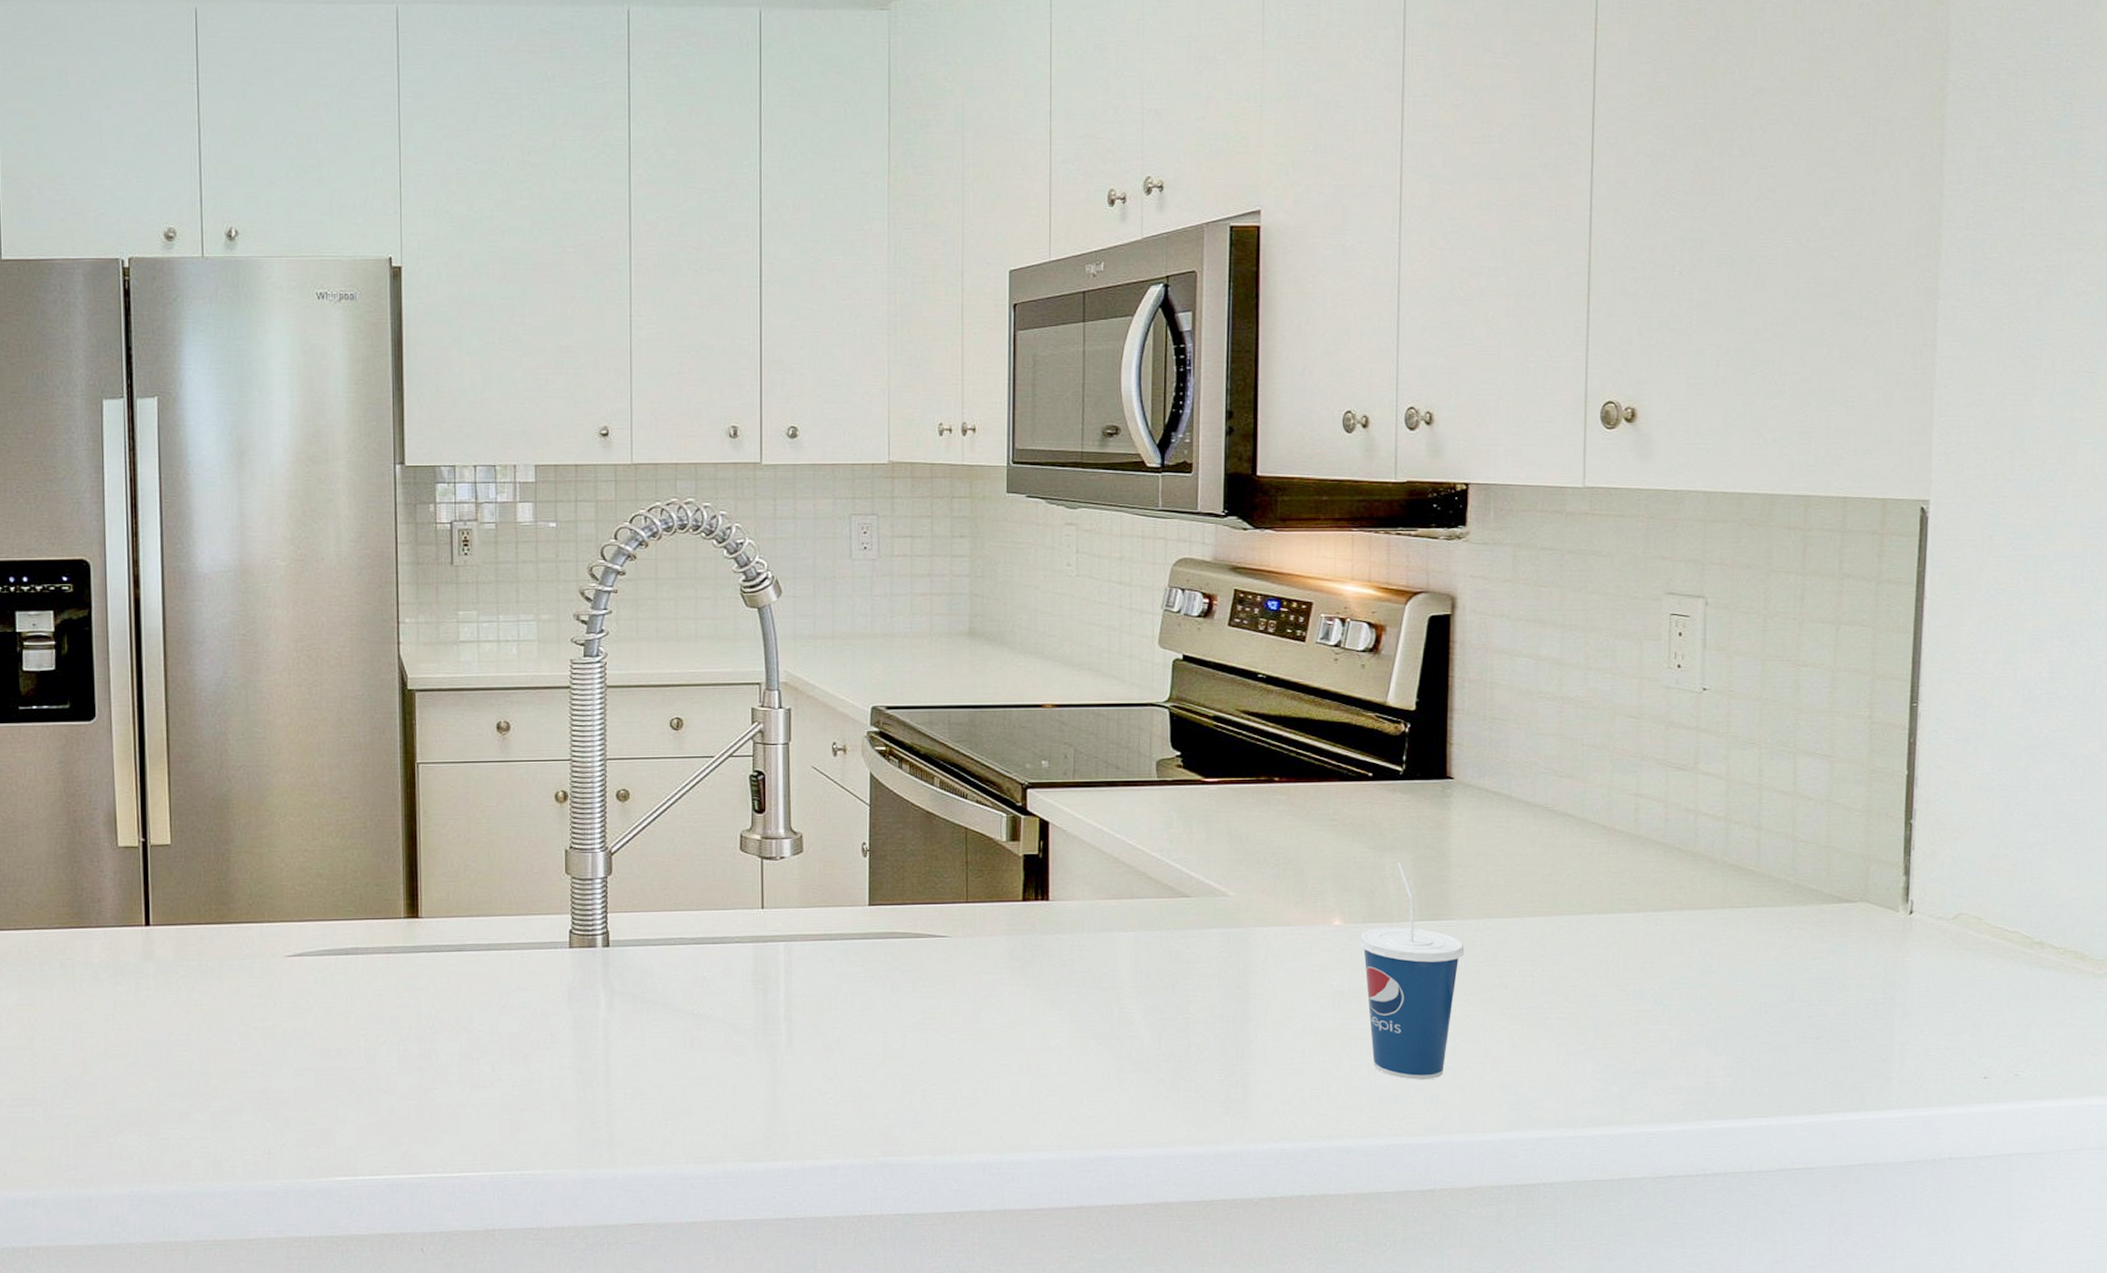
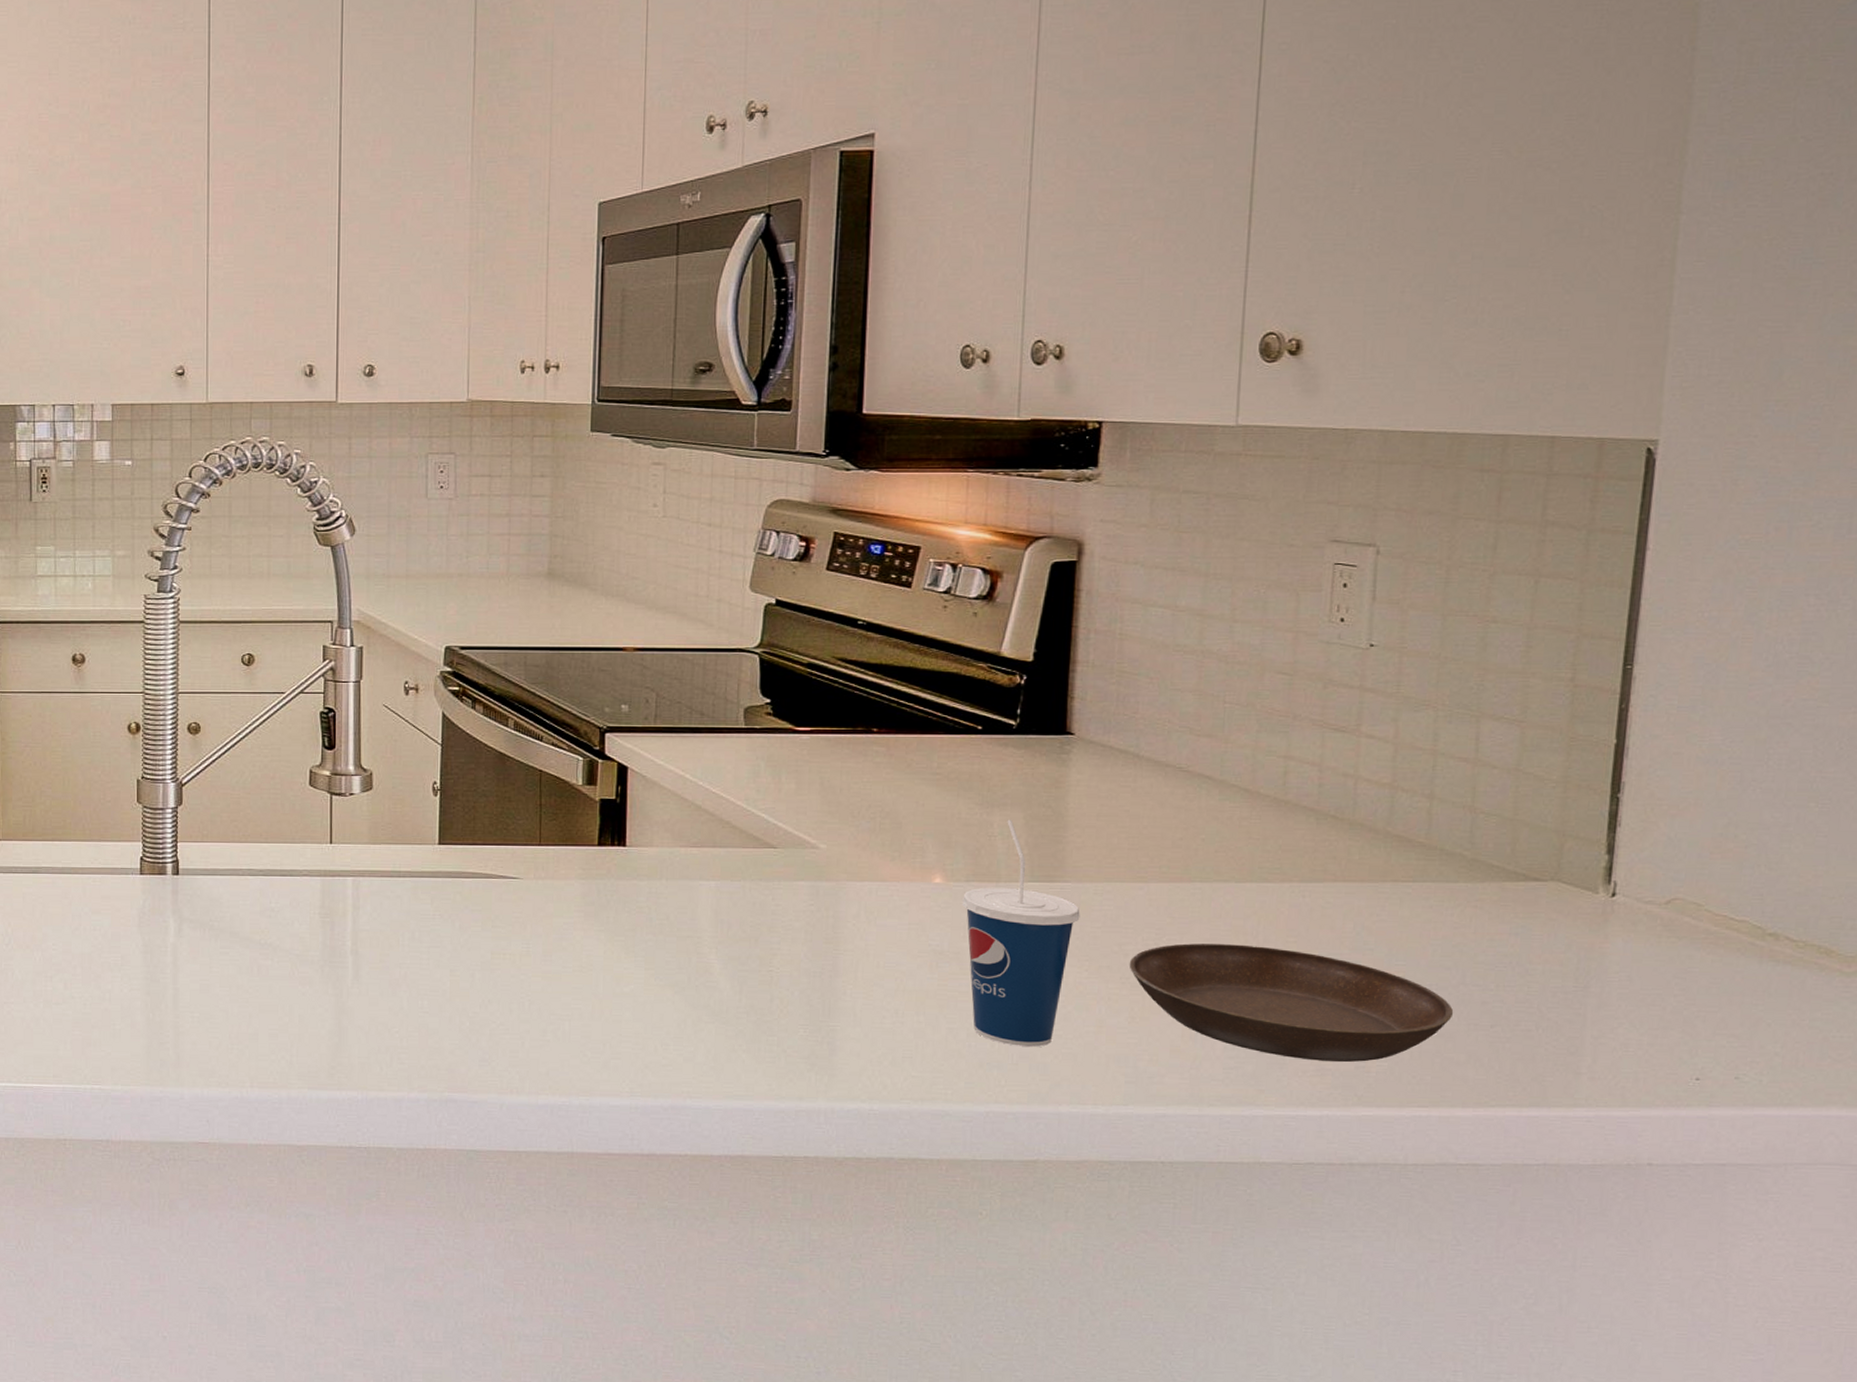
saucer: none [1508,972,1786,1079] -> present [1129,943,1454,1062]

